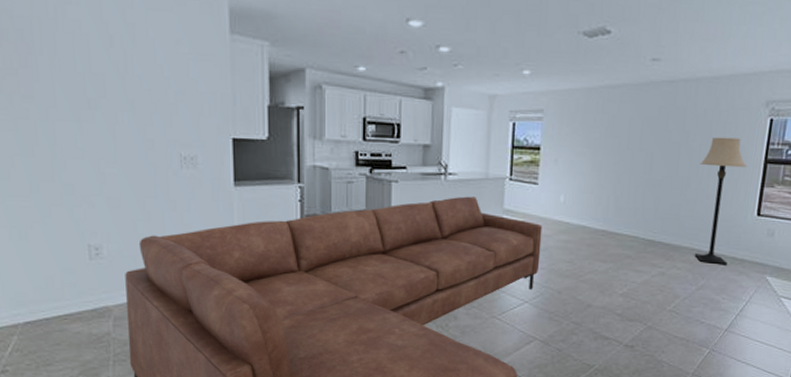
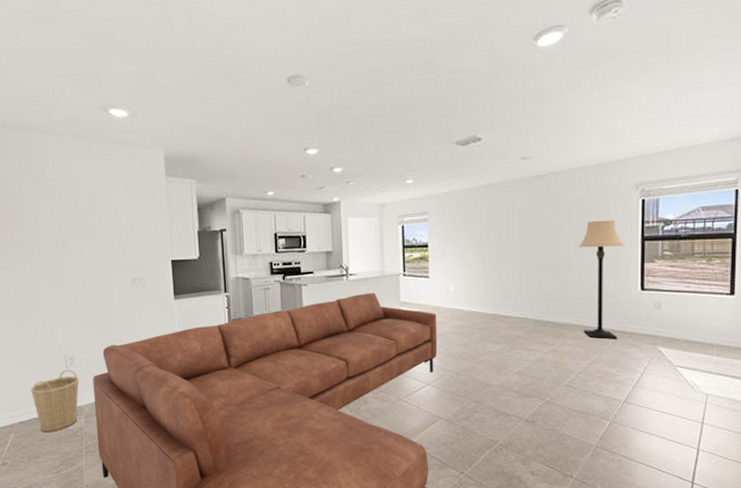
basket: none [40,262,107,336] -> present [30,369,79,433]

